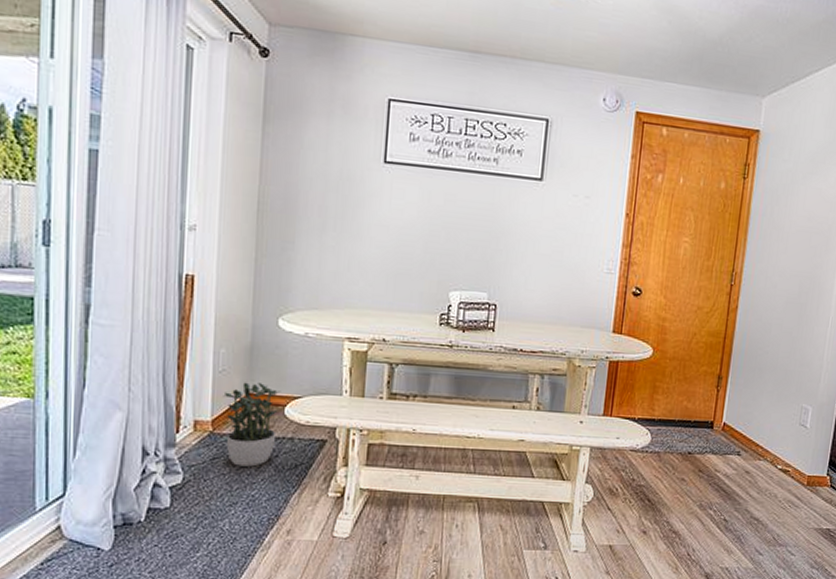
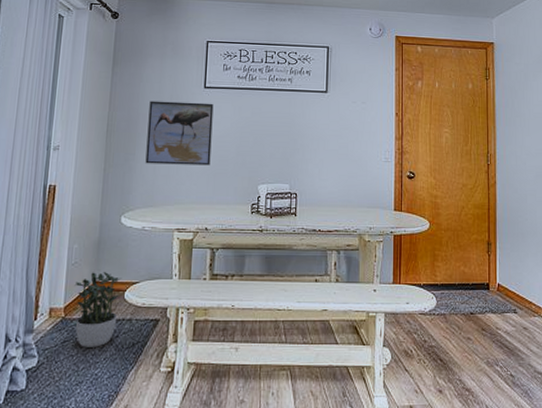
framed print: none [308,174,396,264] -> present [145,101,214,166]

